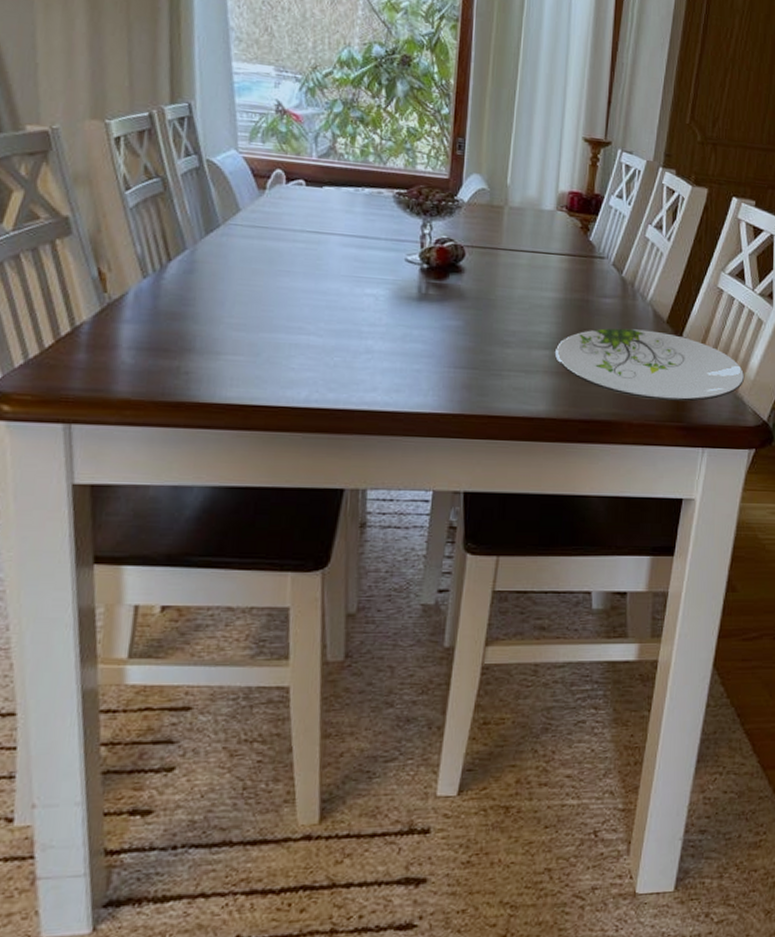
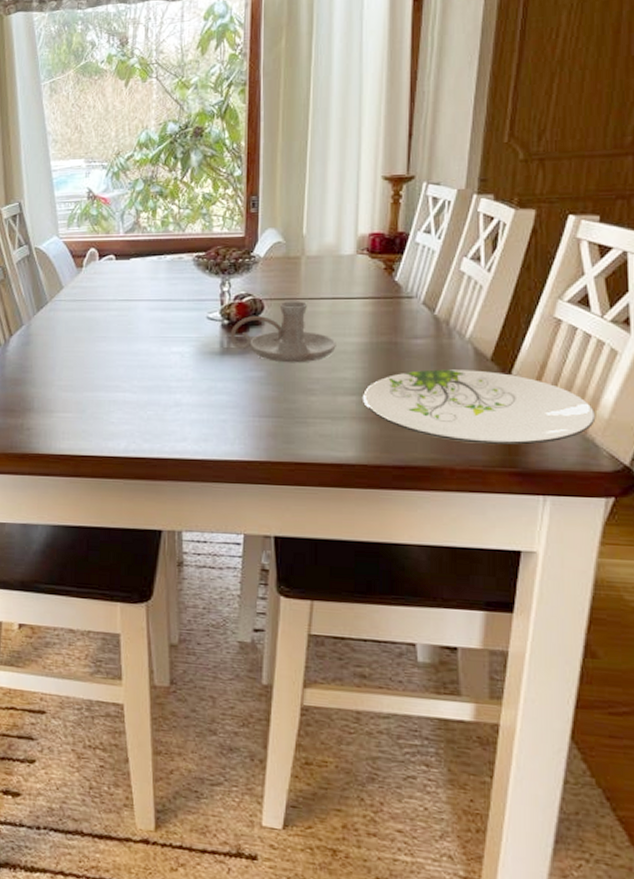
candle holder: none [428,250,533,315] -> present [230,301,336,363]

